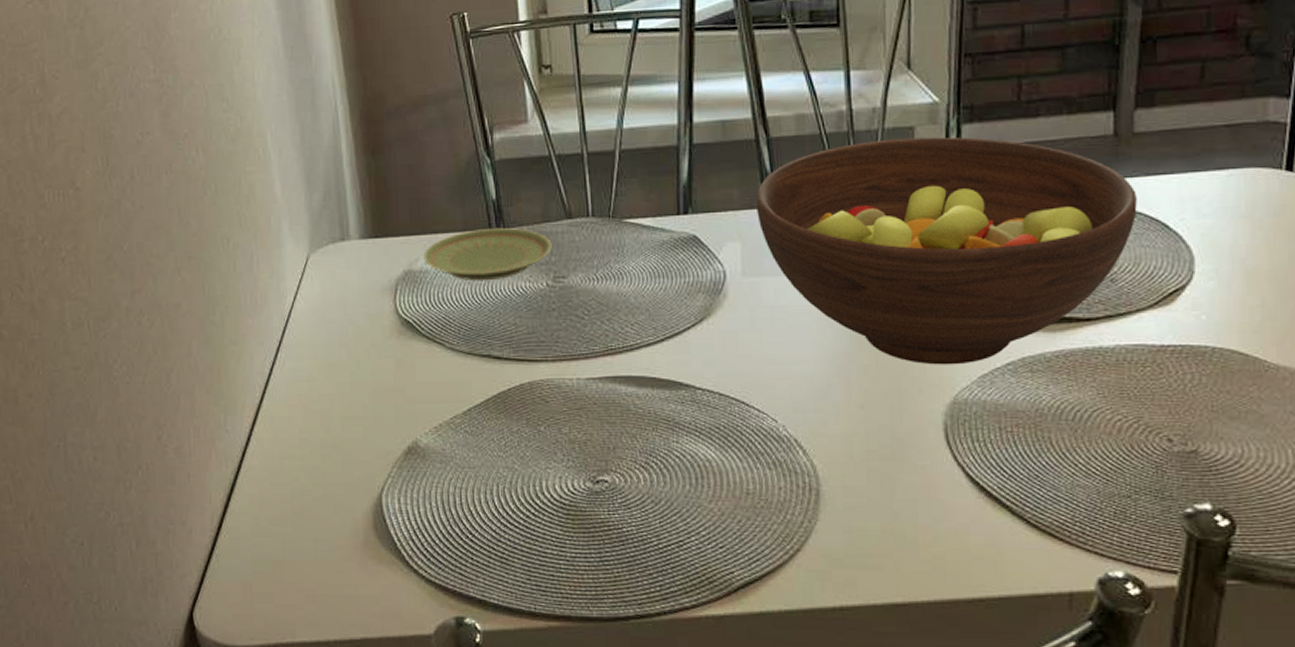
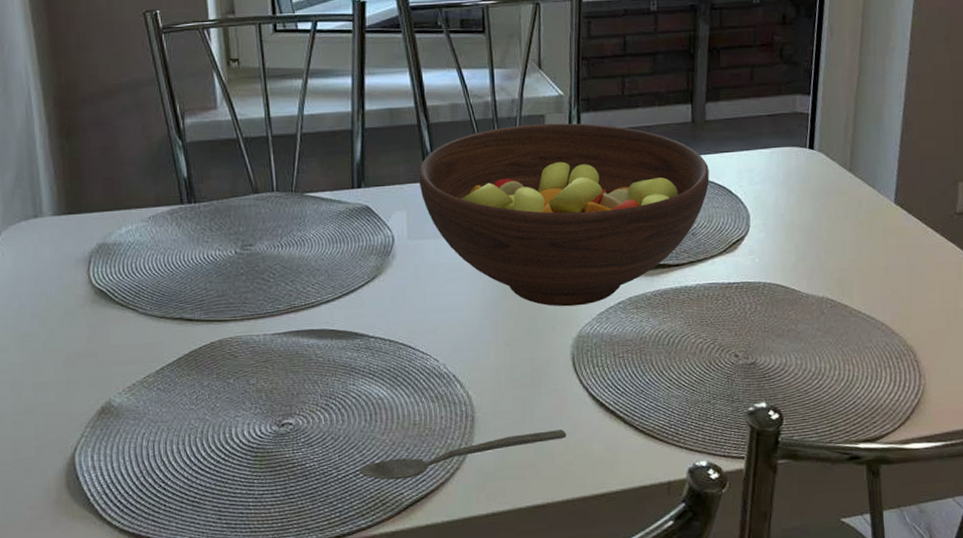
plate: present [423,227,552,281] -> none [117,202,240,252]
spoon: none [683,515,936,556] -> present [360,430,567,480]

